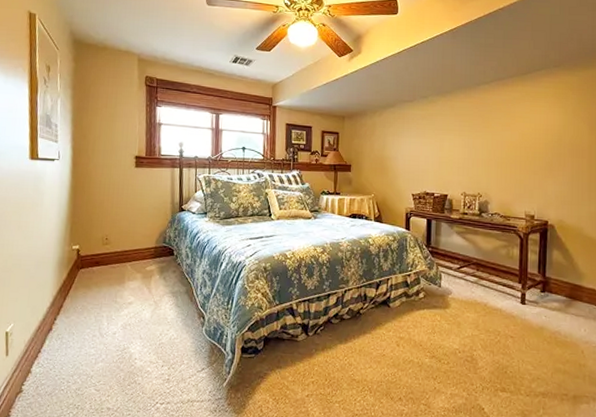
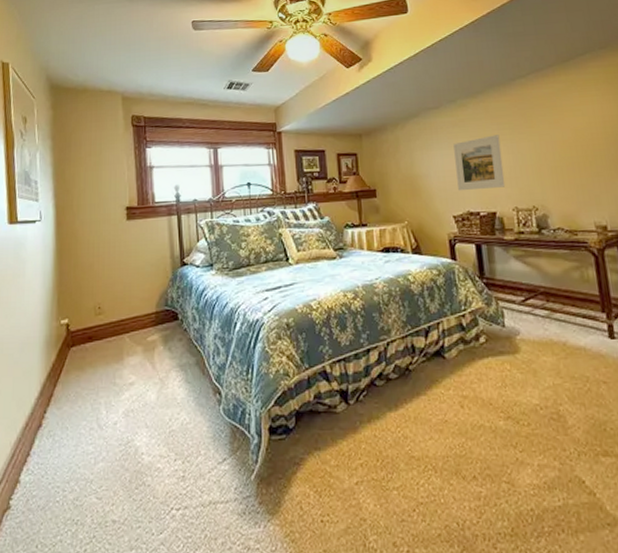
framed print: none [419,130,460,175] -> present [453,135,506,191]

